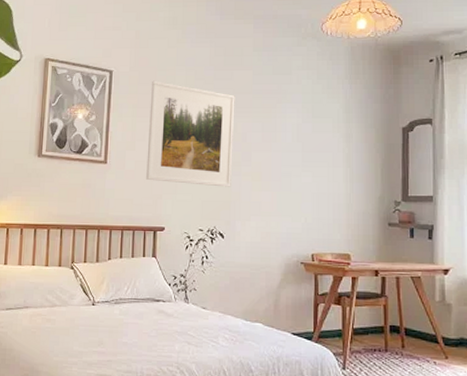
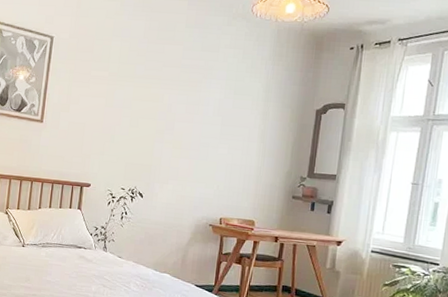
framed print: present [146,80,235,187] -> none [77,49,165,153]

